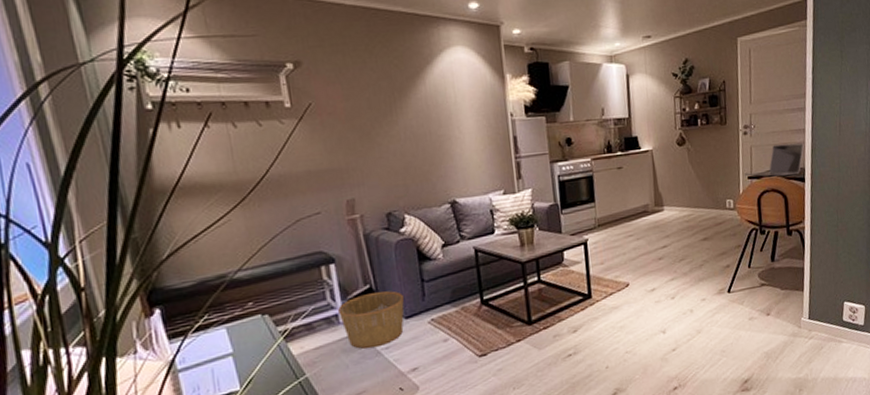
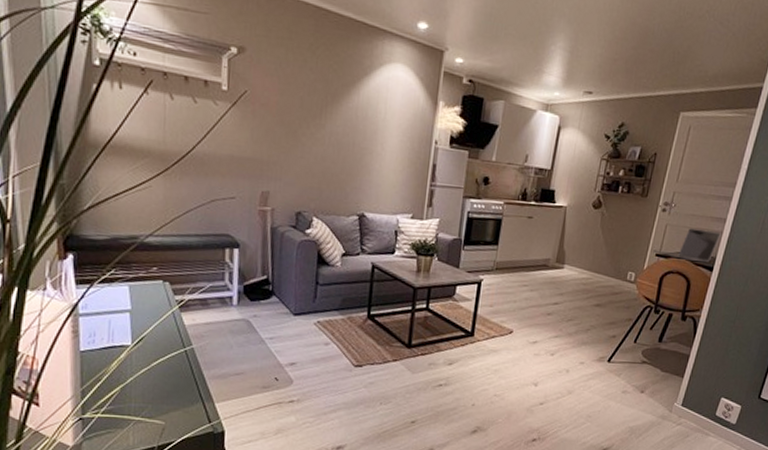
basket: present [338,291,404,349] -> none [233,283,296,335]

